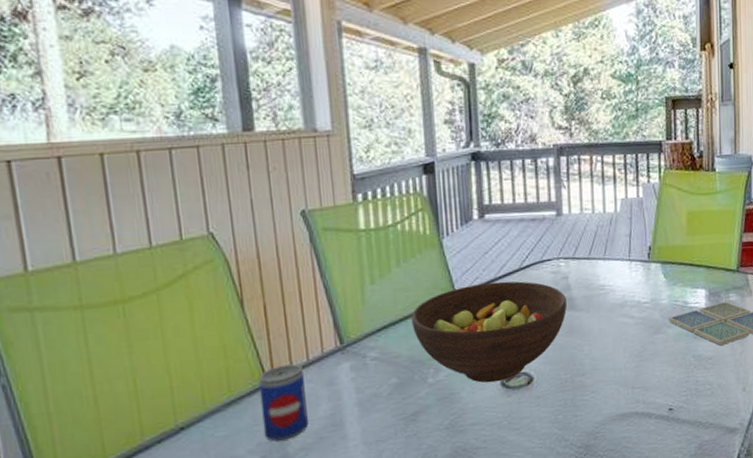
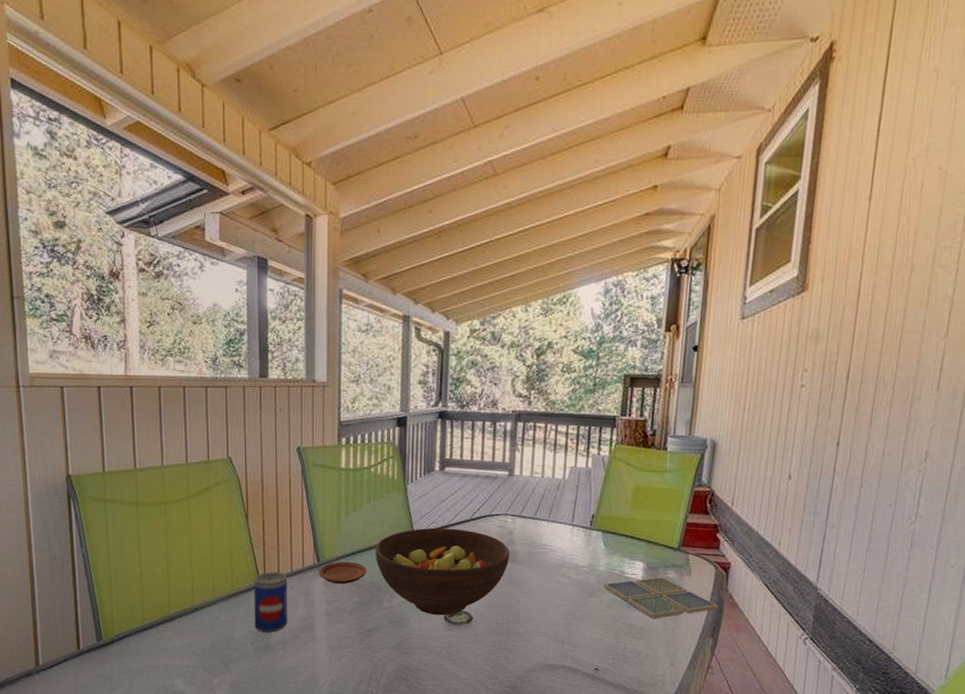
plate: none [343,337,404,367] -> present [318,561,367,585]

